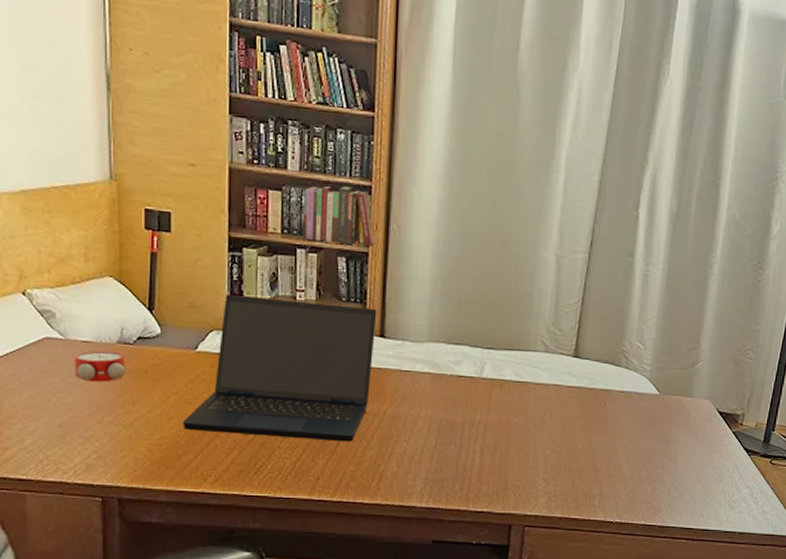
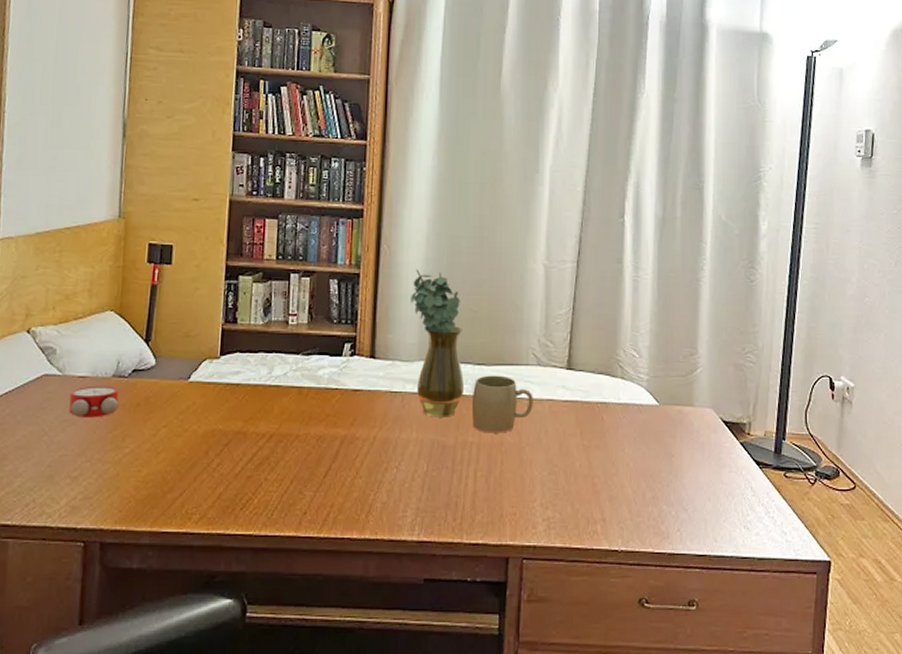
laptop: present [182,295,377,442] -> none [170,323,368,471]
books: present [303,185,376,247] -> none [297,211,367,268]
vase: none [421,251,474,397] -> present [411,269,465,417]
mug: none [479,359,540,414] -> present [471,375,533,433]

